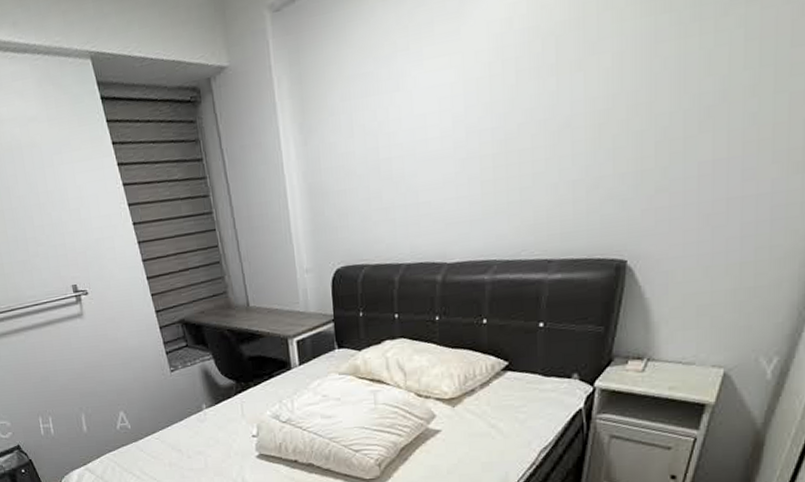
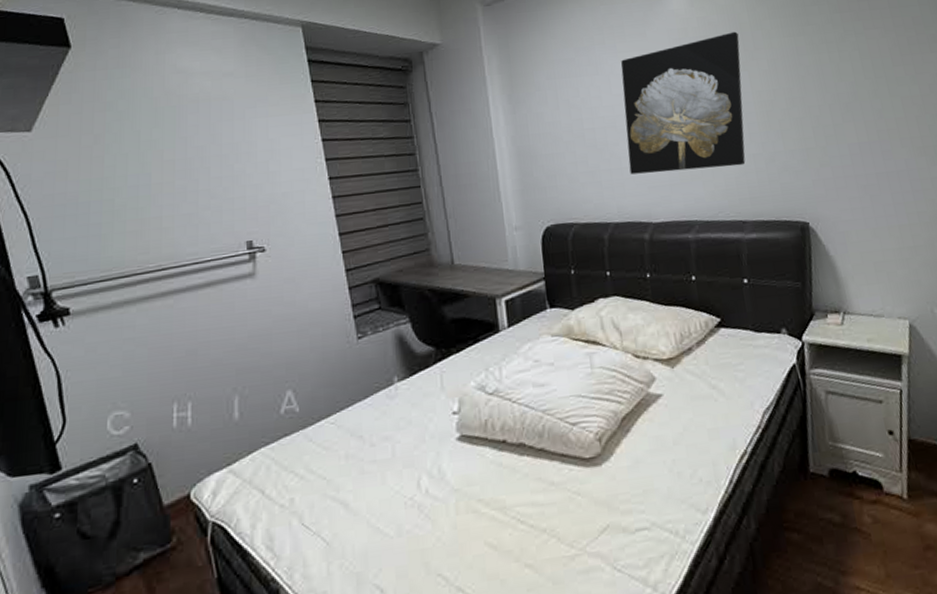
wall art: none [426,15,579,210] -> present [621,31,746,175]

